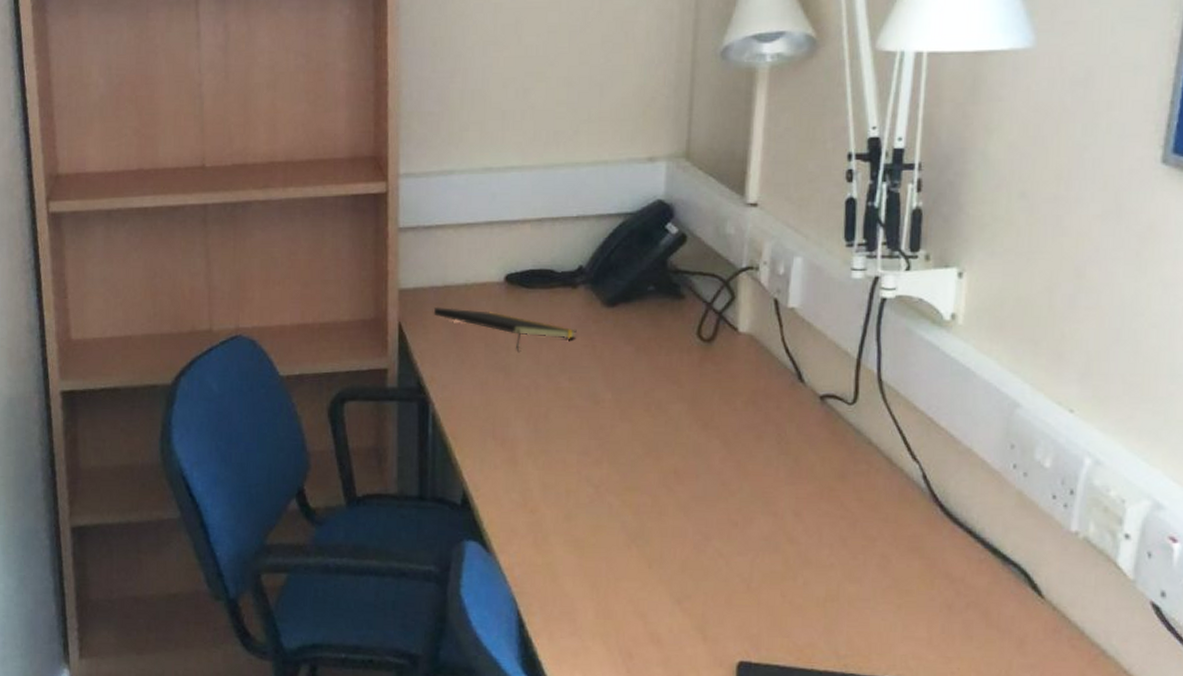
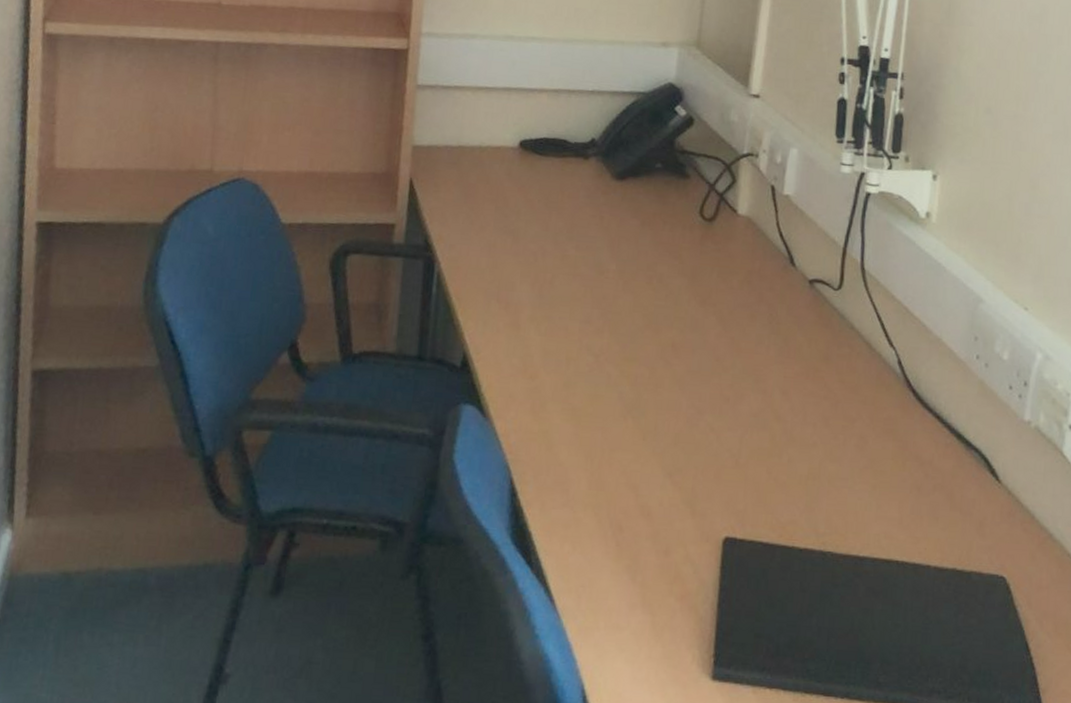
notepad: present [433,306,577,350] -> none [445,165,586,216]

